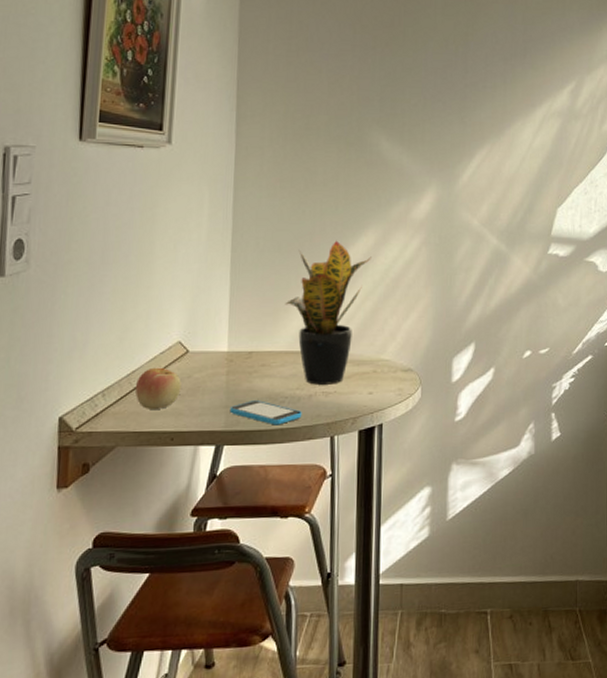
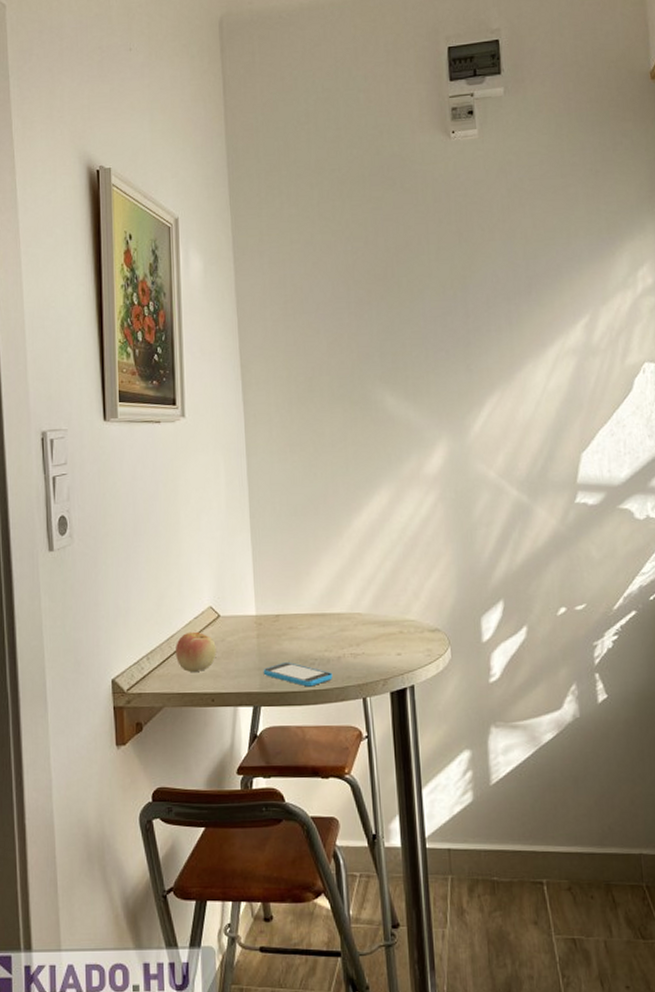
potted plant: present [285,240,371,385] -> none [305,501,387,647]

